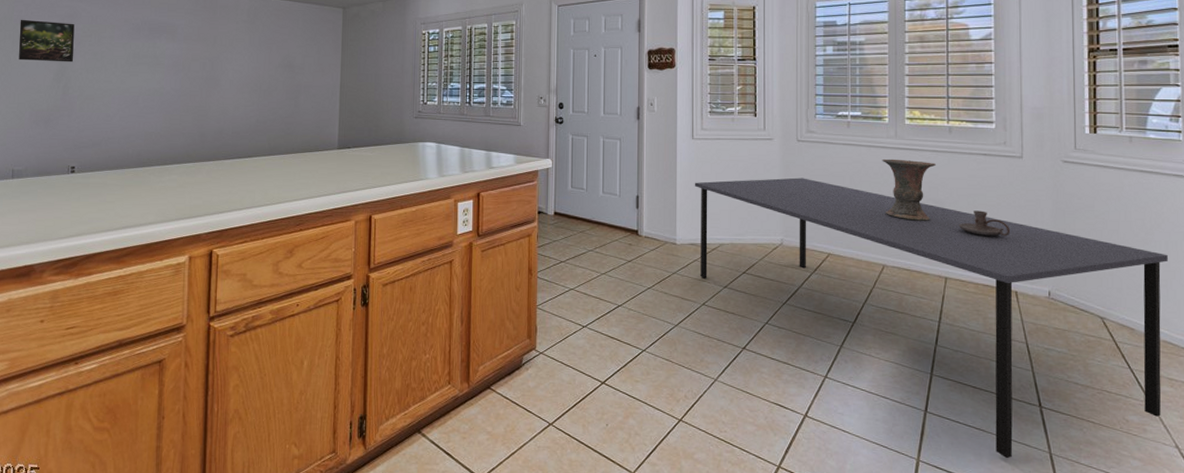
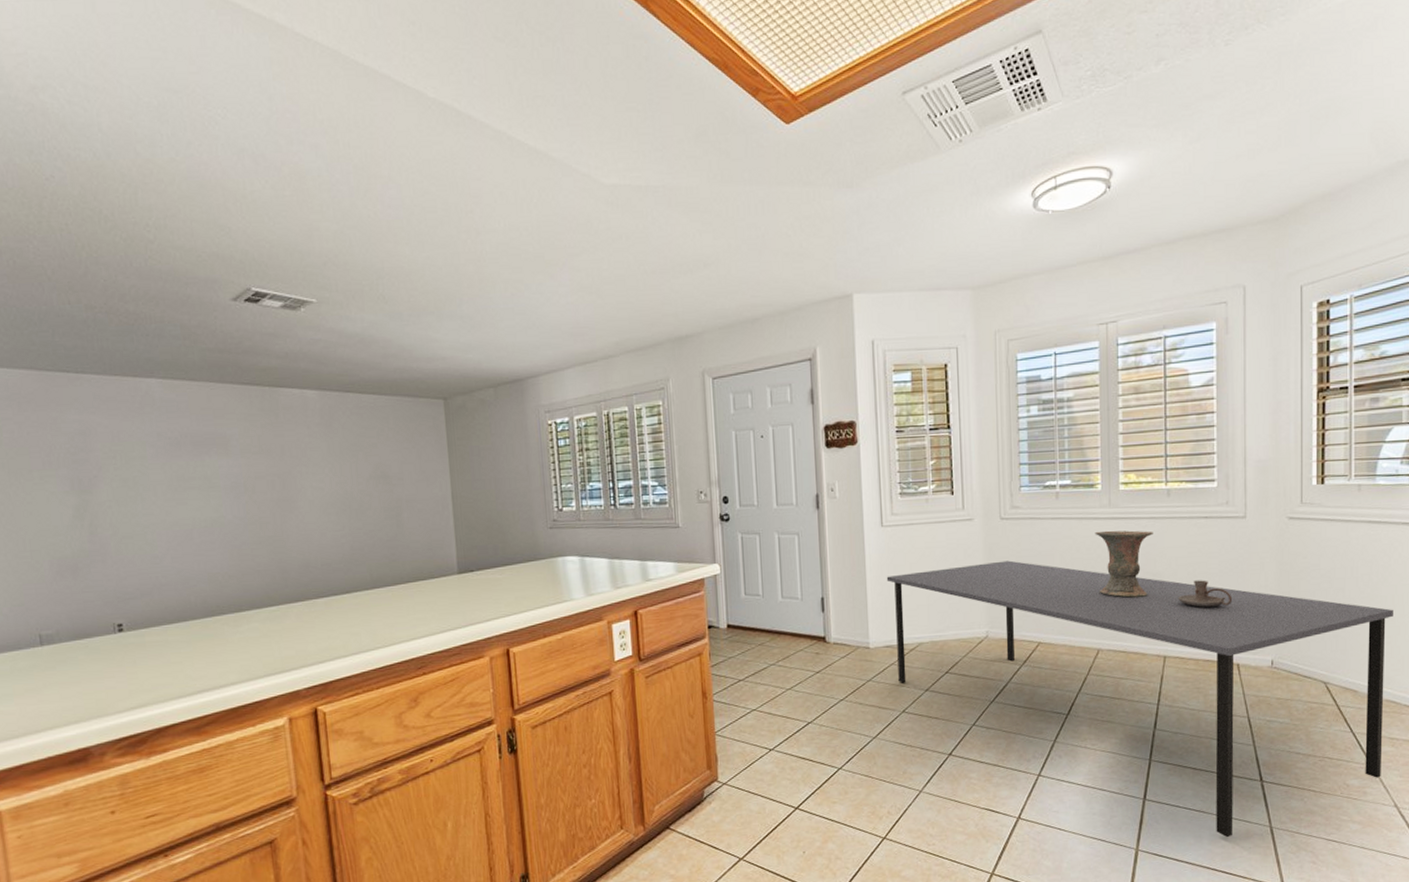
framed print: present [19,19,75,62] -> none [13,442,97,496]

